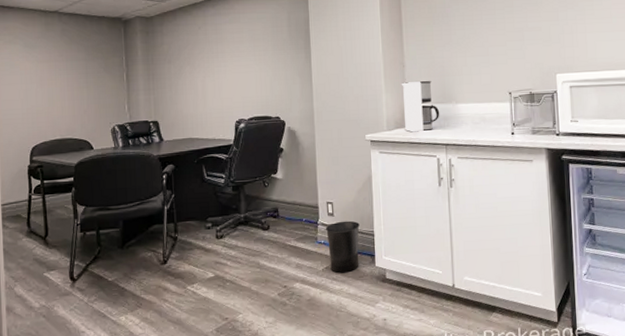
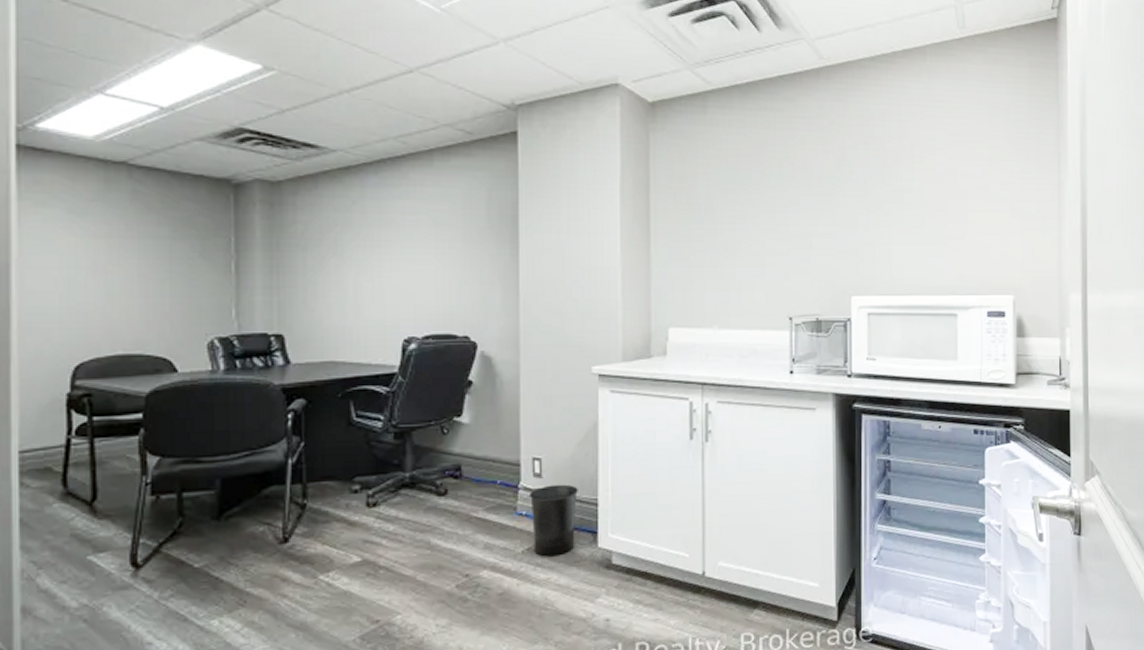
coffee maker: present [401,81,440,133] -> none [644,297,696,366]

